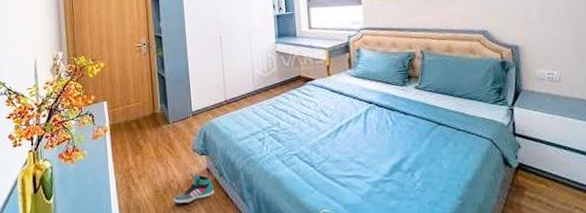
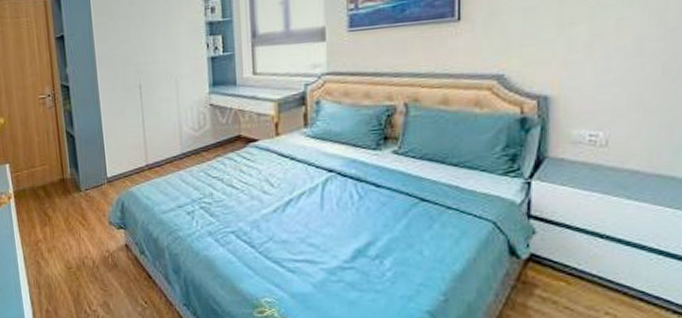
sneaker: present [173,173,215,204] -> none [87,249,135,283]

